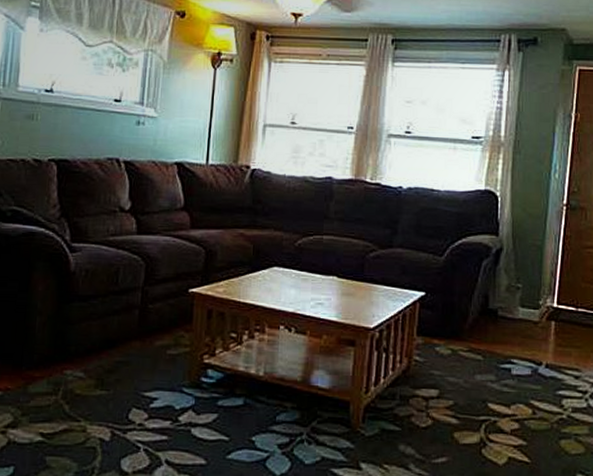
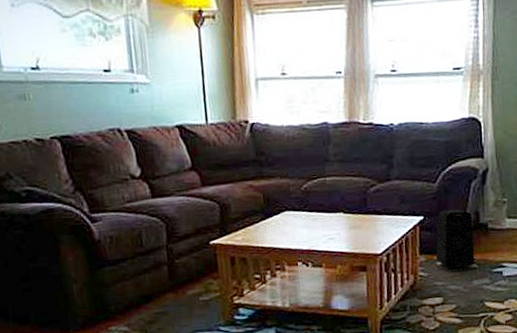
speaker: none [435,288,481,362] -> present [435,209,475,272]

